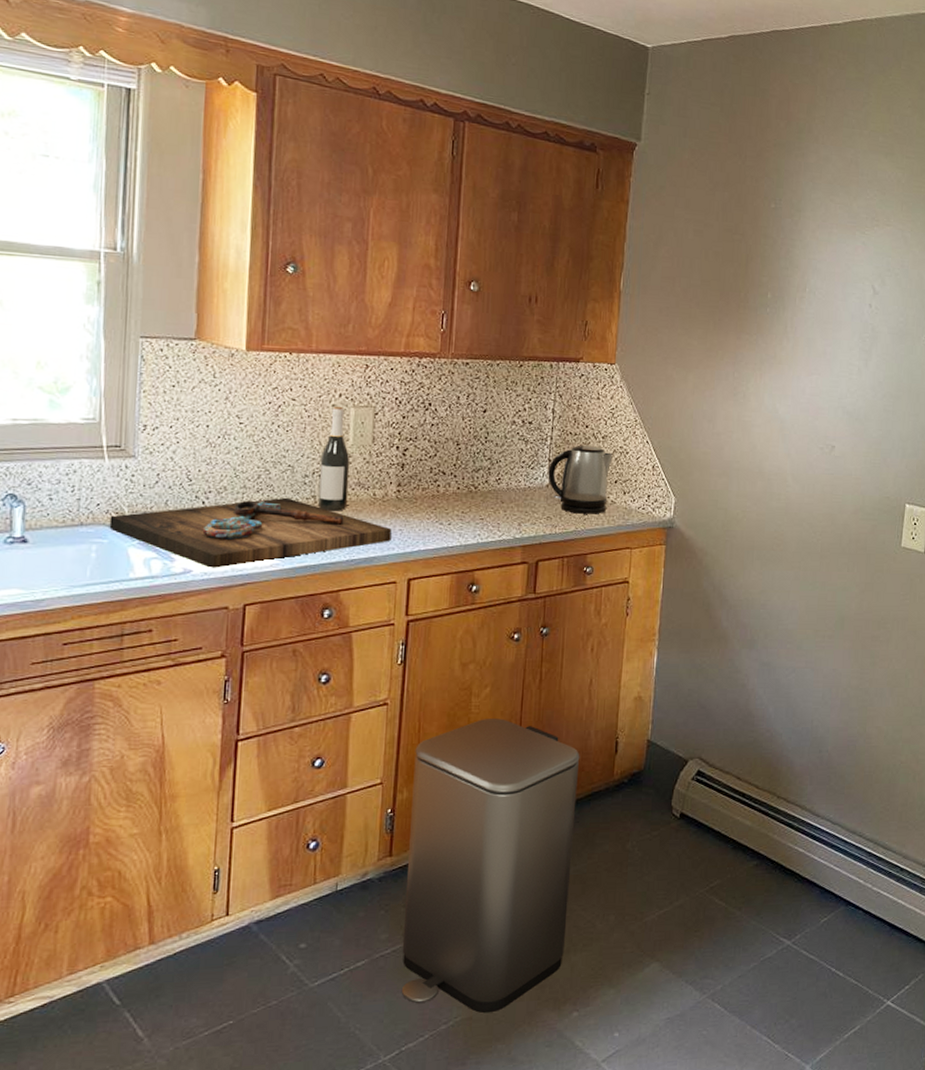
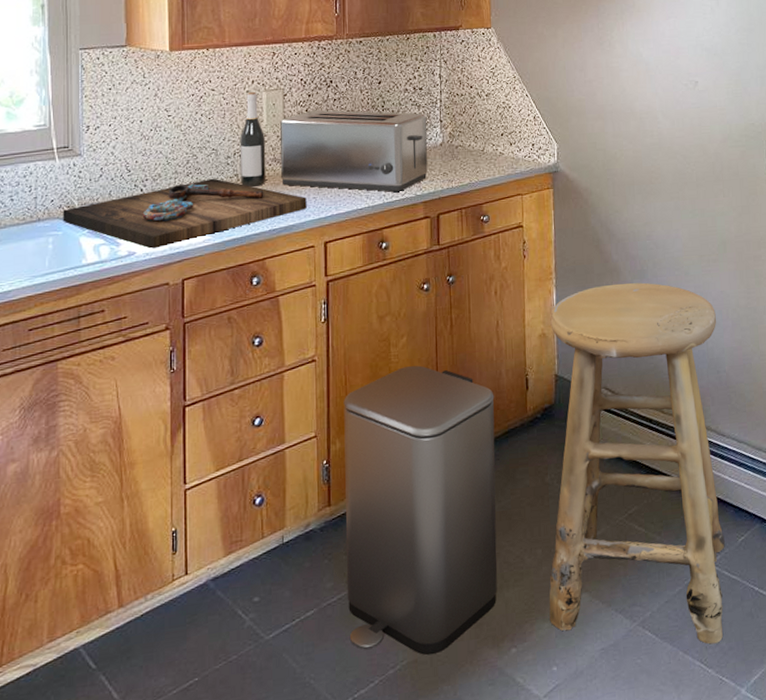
toaster: none [365,433,534,532] -> present [280,110,428,192]
kettle: present [548,445,613,514] -> none [440,103,497,168]
step stool: none [616,651,825,1021] -> present [549,282,725,644]

